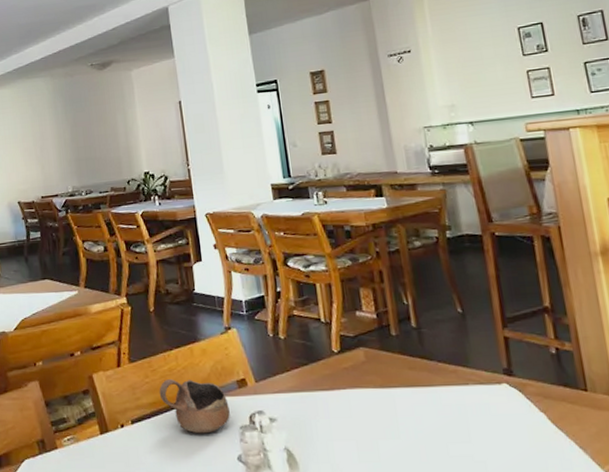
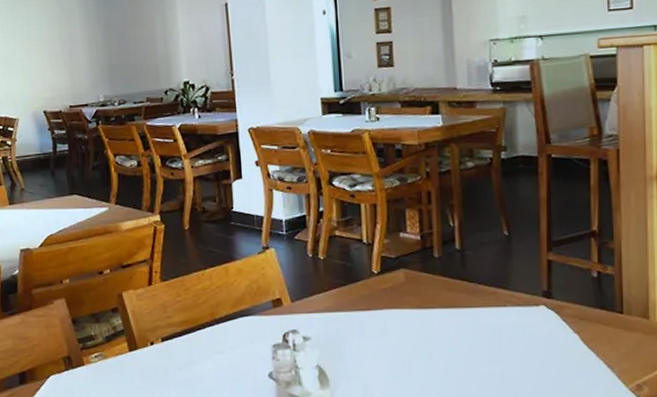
cup: present [159,379,230,434] -> none [191,298,263,352]

